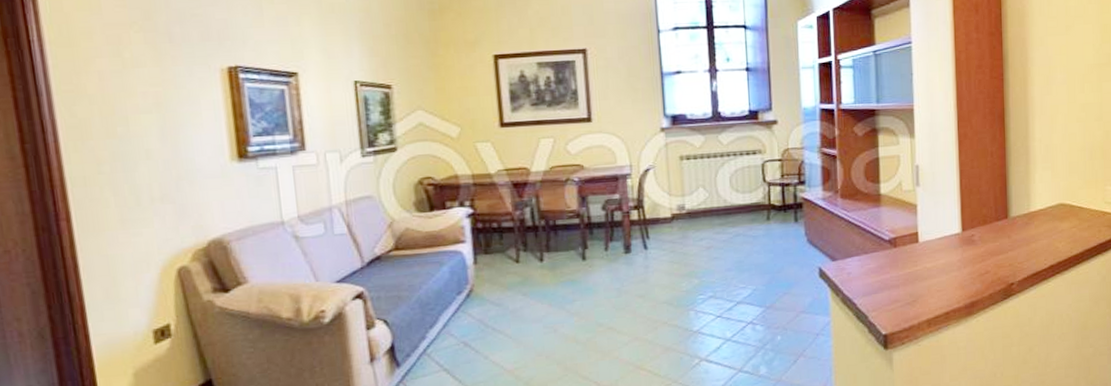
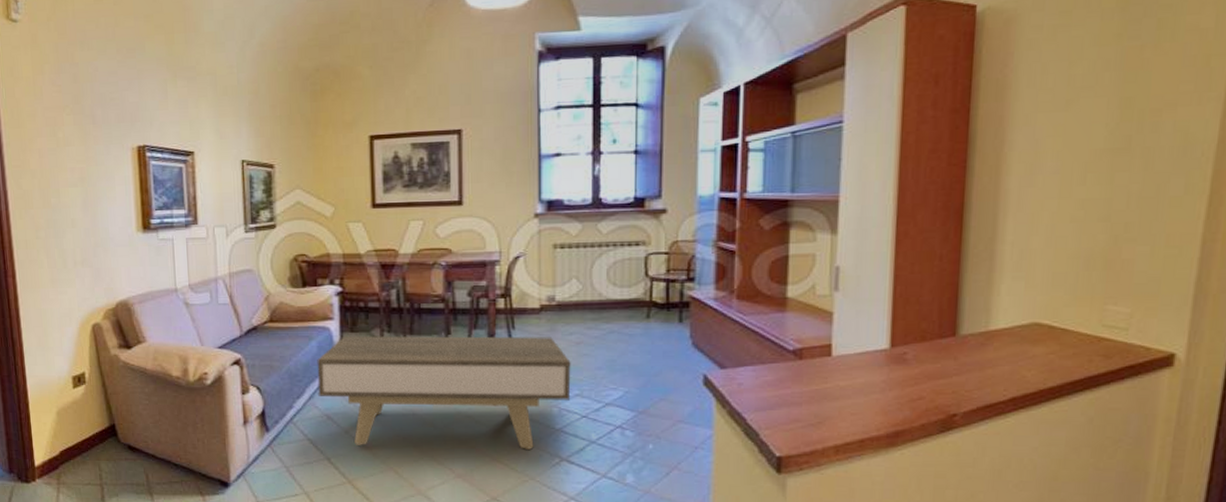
coffee table: none [450,244,705,370] -> present [317,336,571,450]

